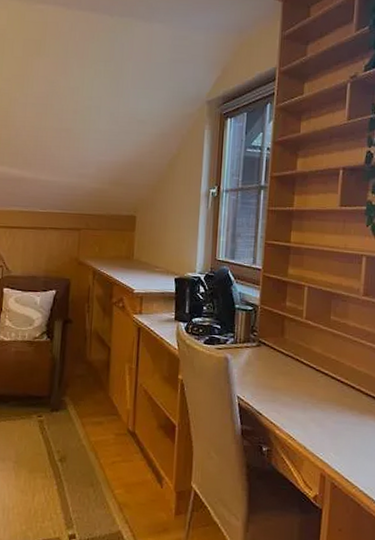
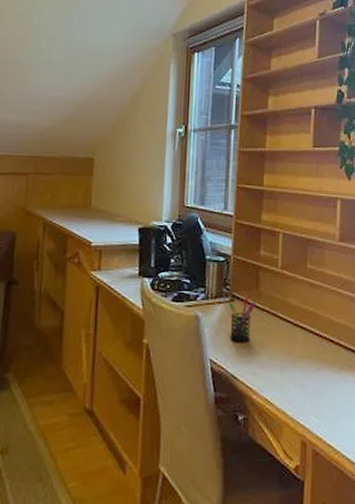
pen holder: none [255,343,280,383] -> present [228,297,255,342]

